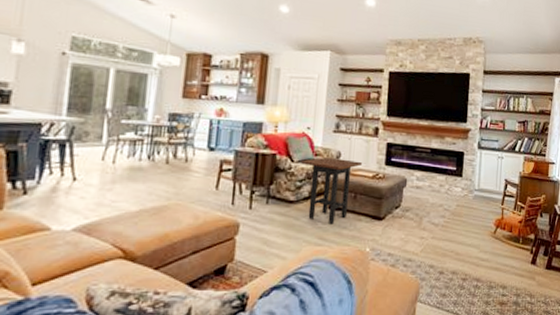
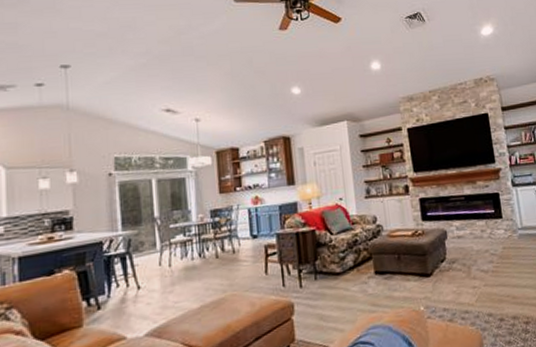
side table: present [301,156,362,224] -> none [340,222,399,289]

